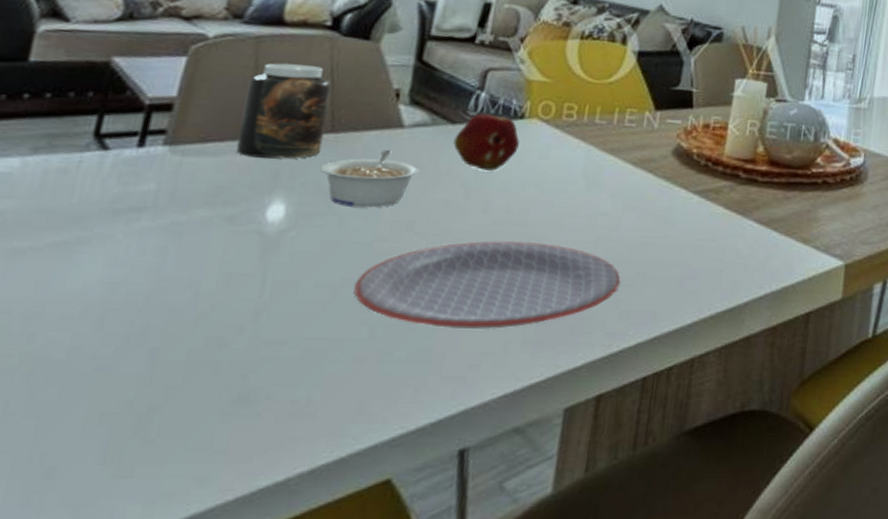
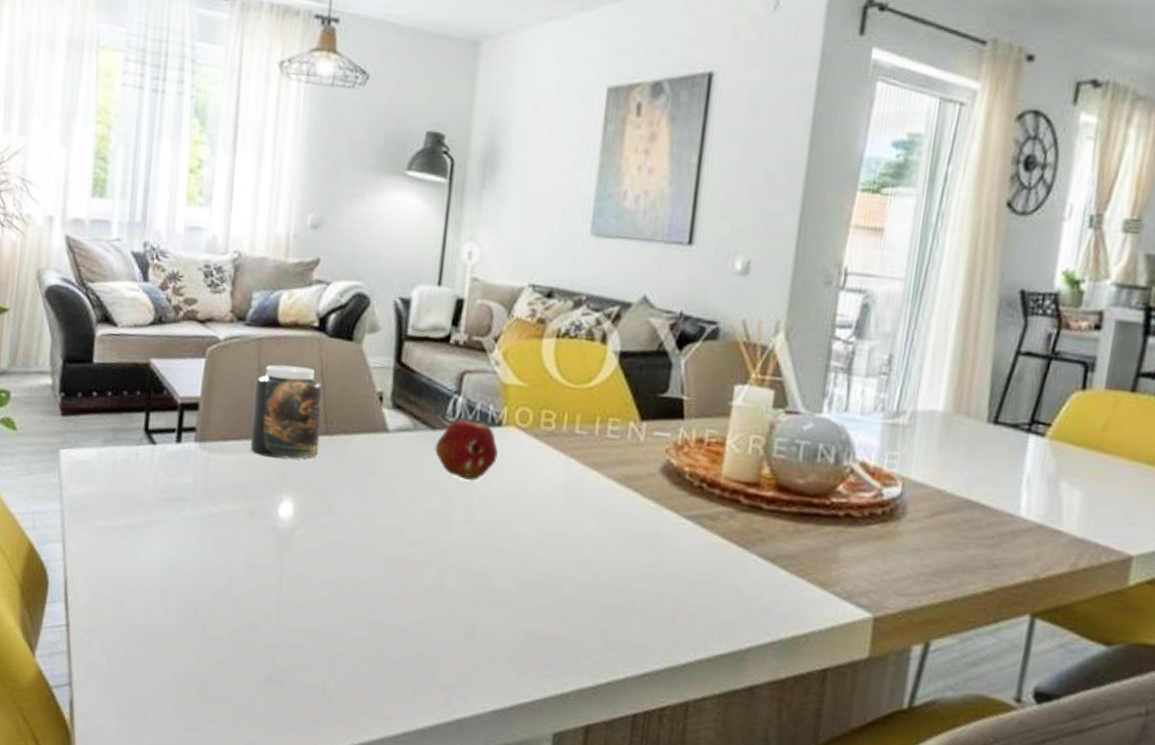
legume: present [320,150,421,208] -> none [318,454,406,512]
plate: present [353,240,621,330] -> none [355,553,607,645]

